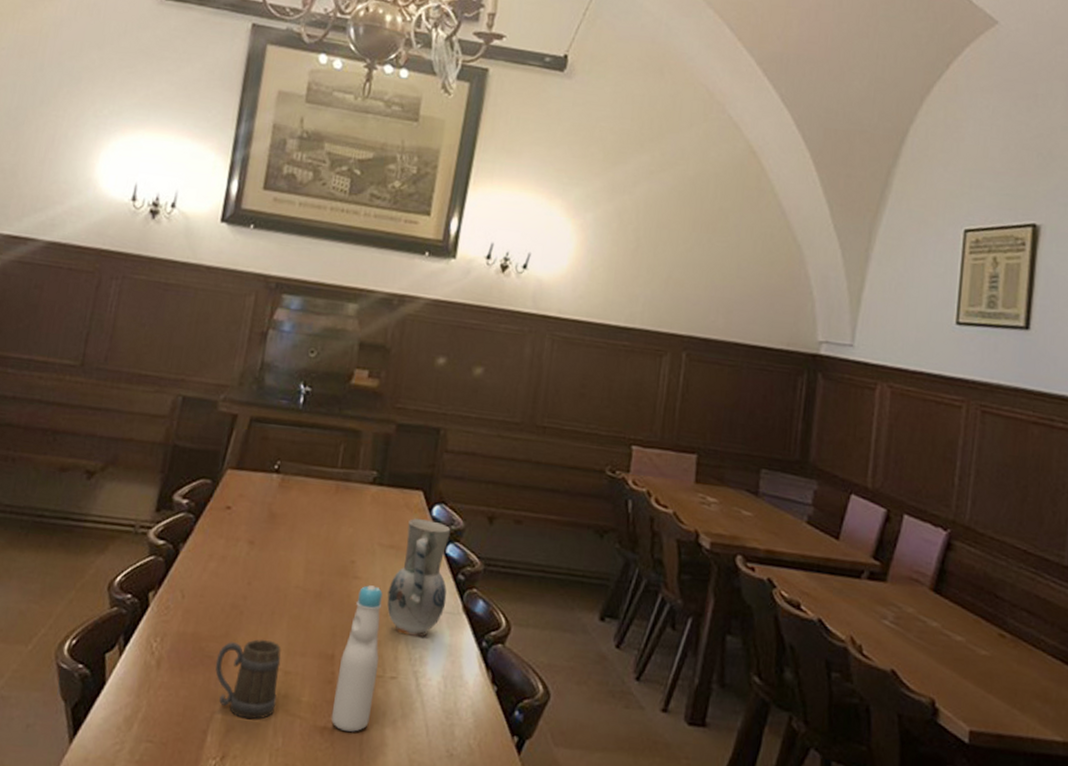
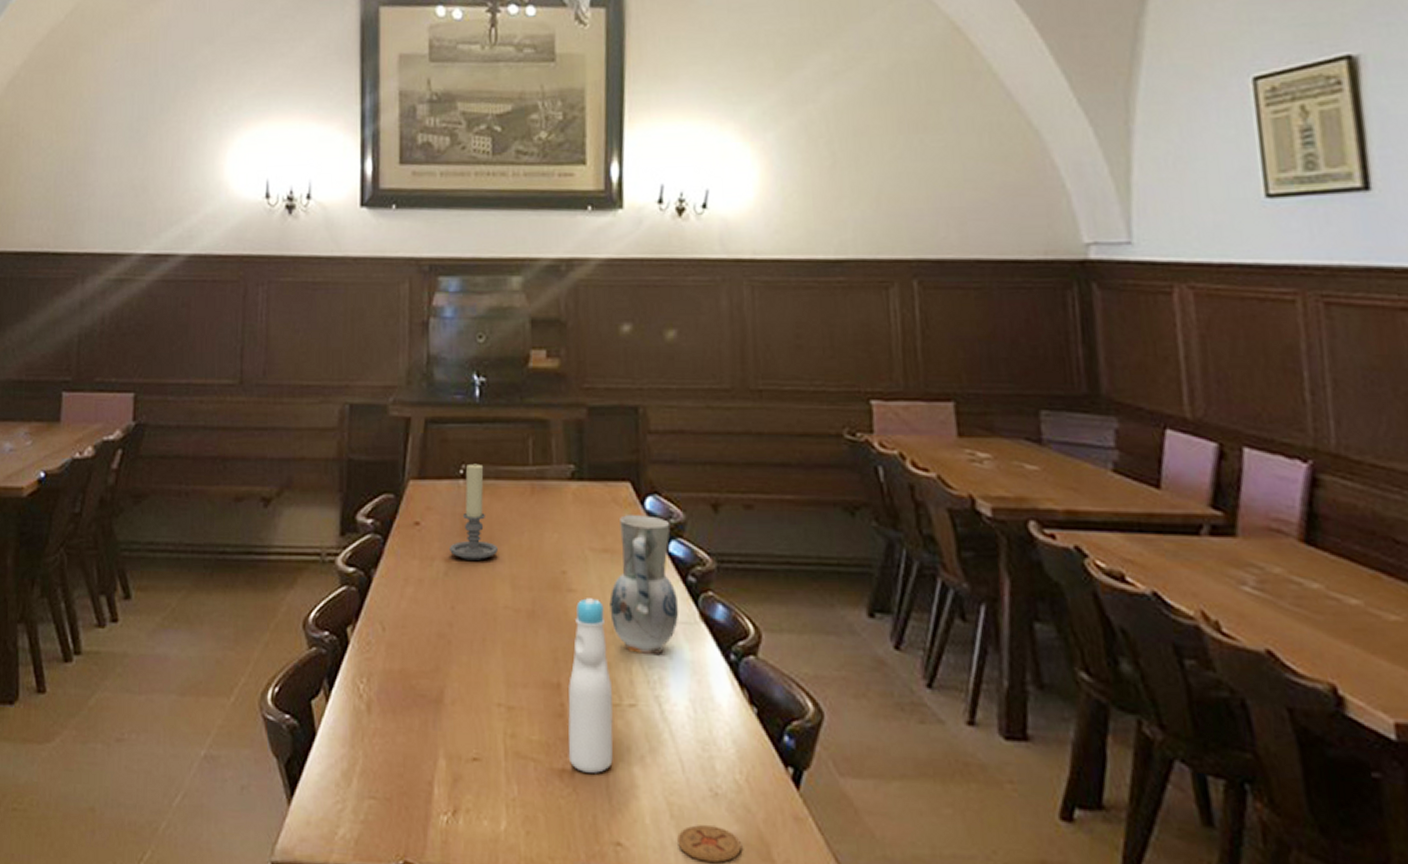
beer mug: present [215,639,281,720] -> none [430,671,504,766]
candle holder: none [254,461,298,545] -> present [450,463,498,560]

